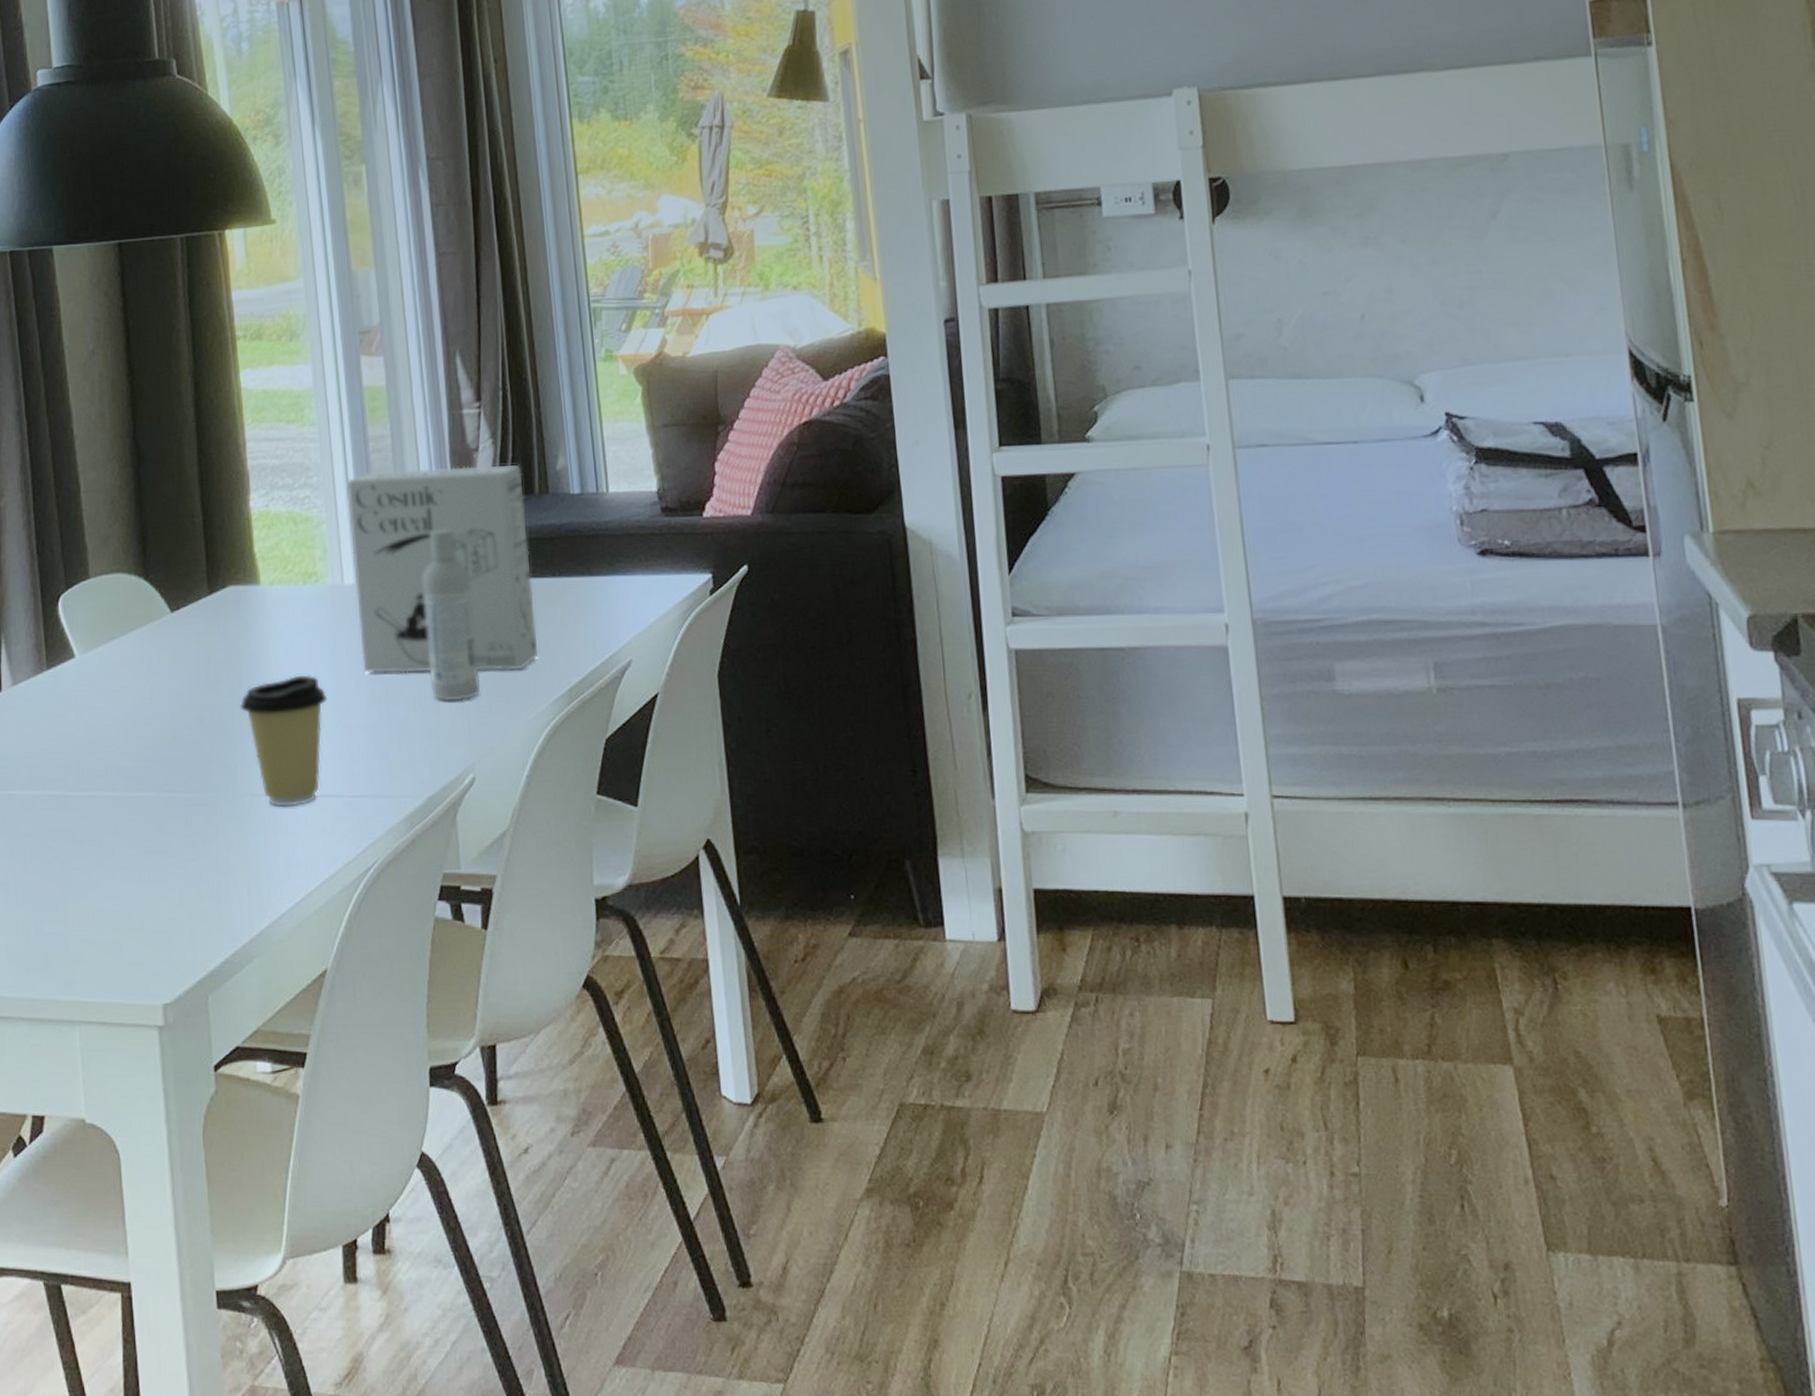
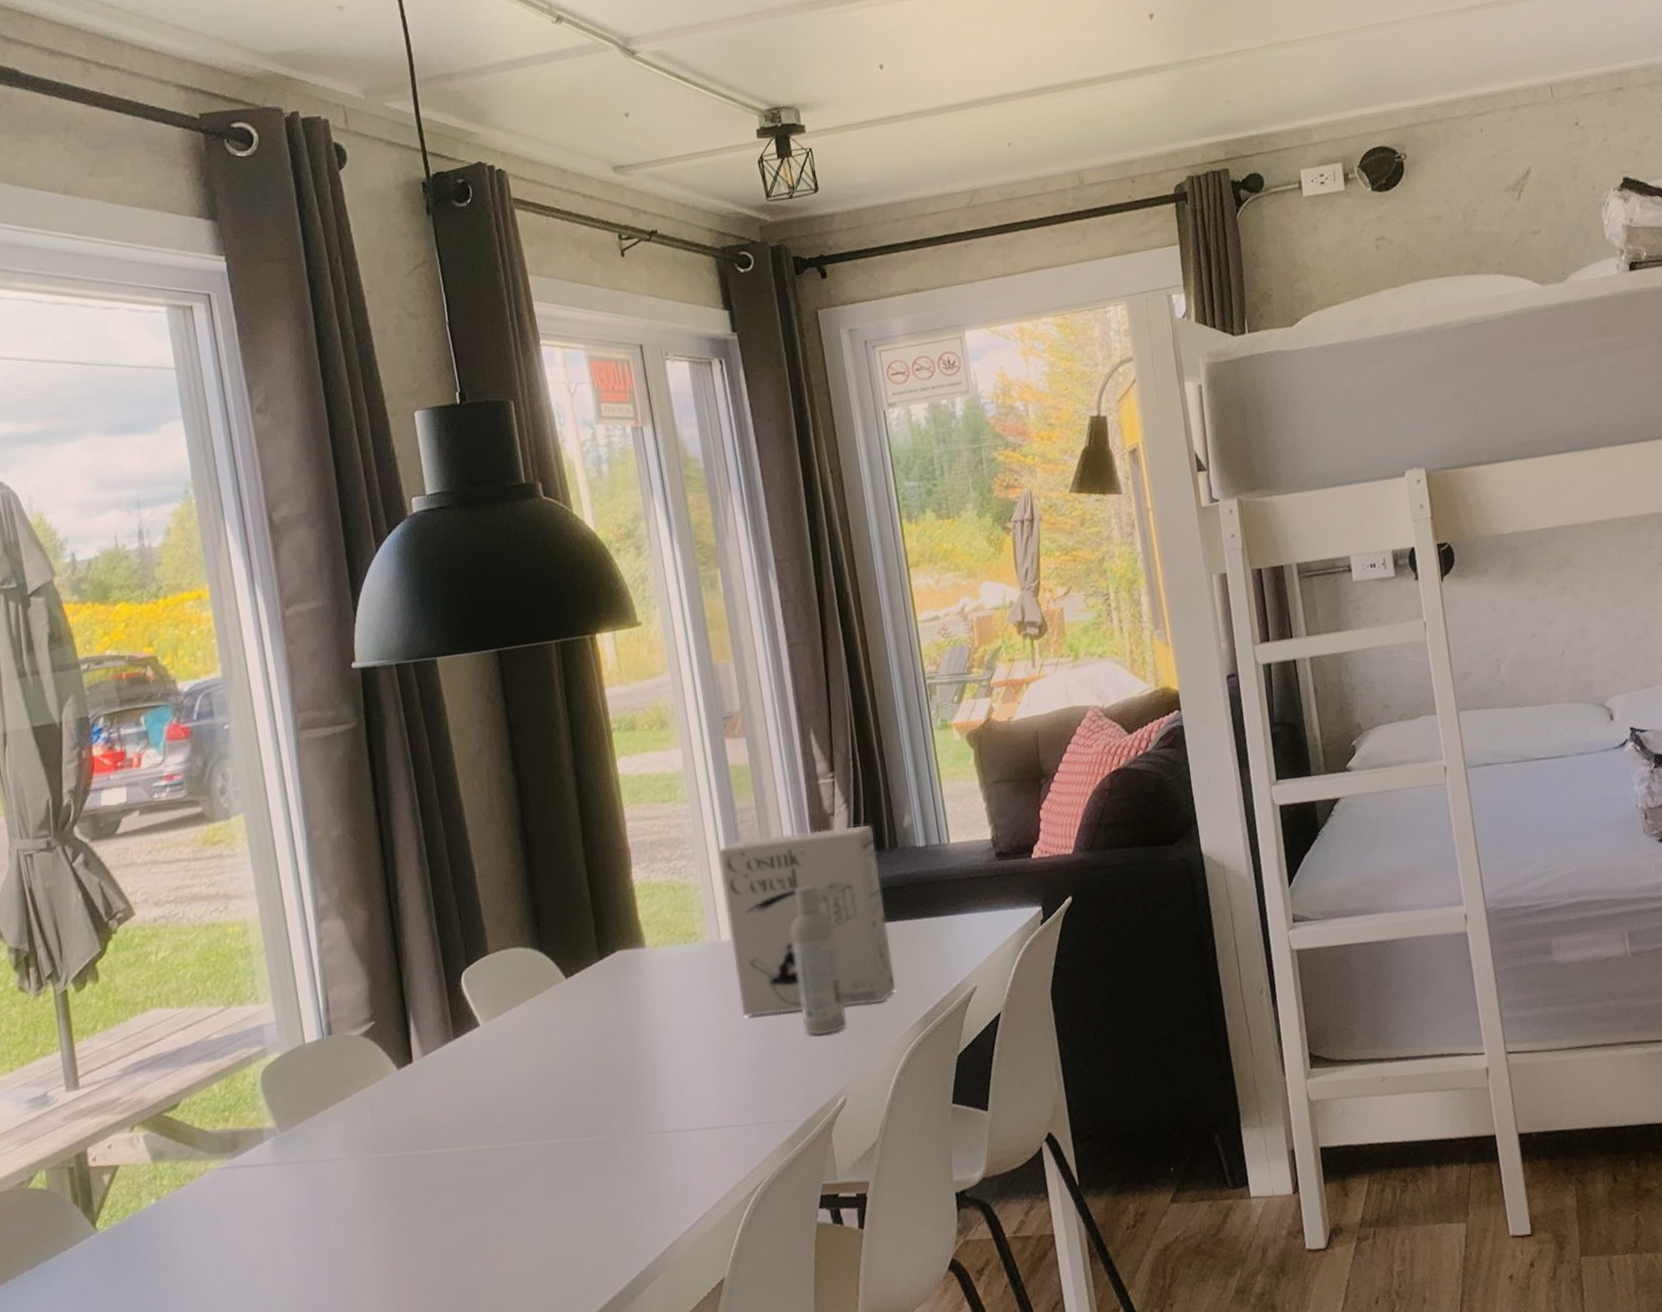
coffee cup: present [239,675,328,807] -> none [633,1023,712,1141]

